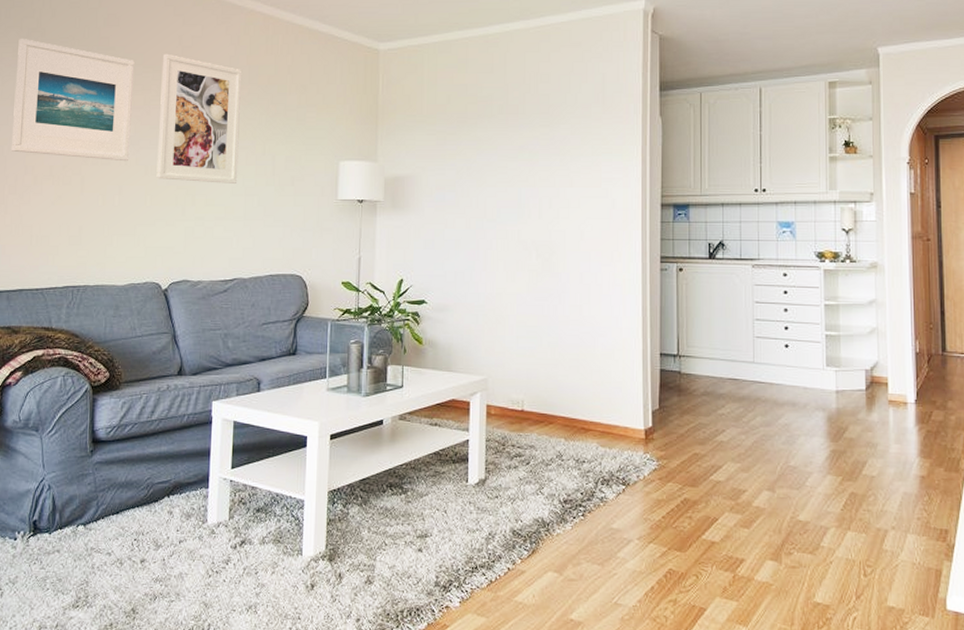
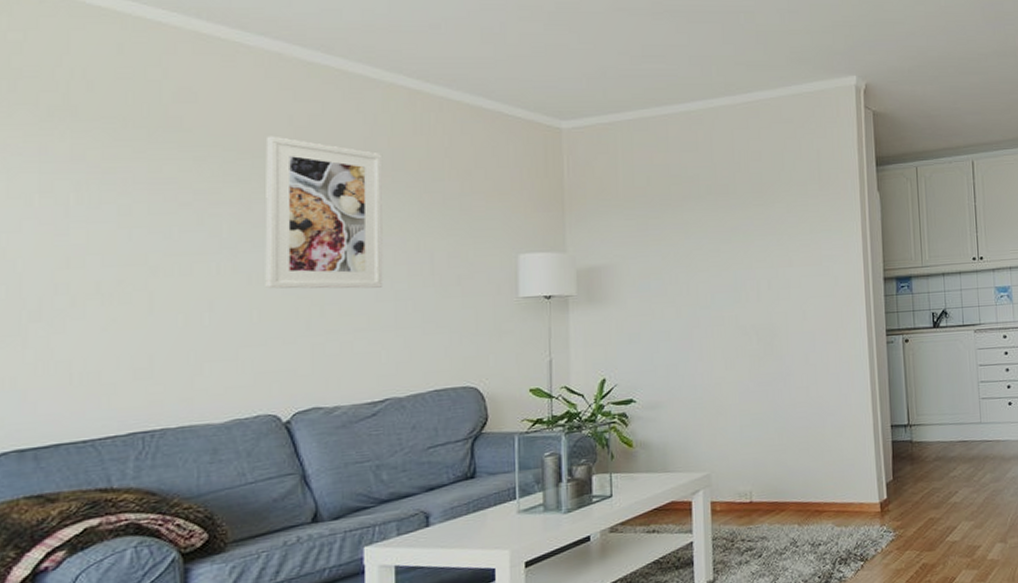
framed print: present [11,39,135,162] -> none [28,119,224,270]

